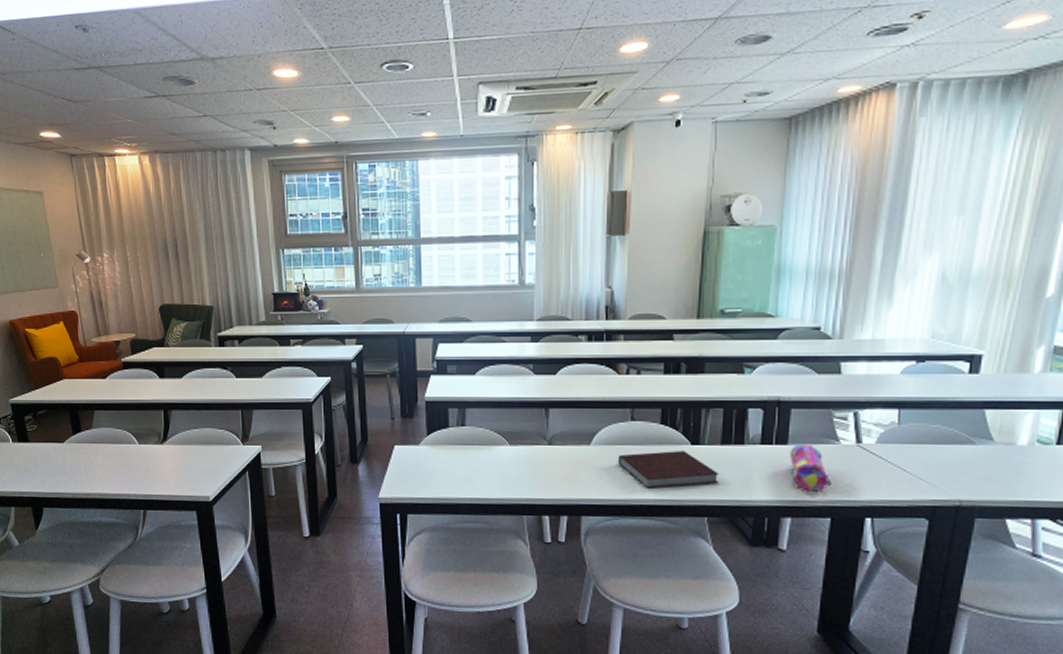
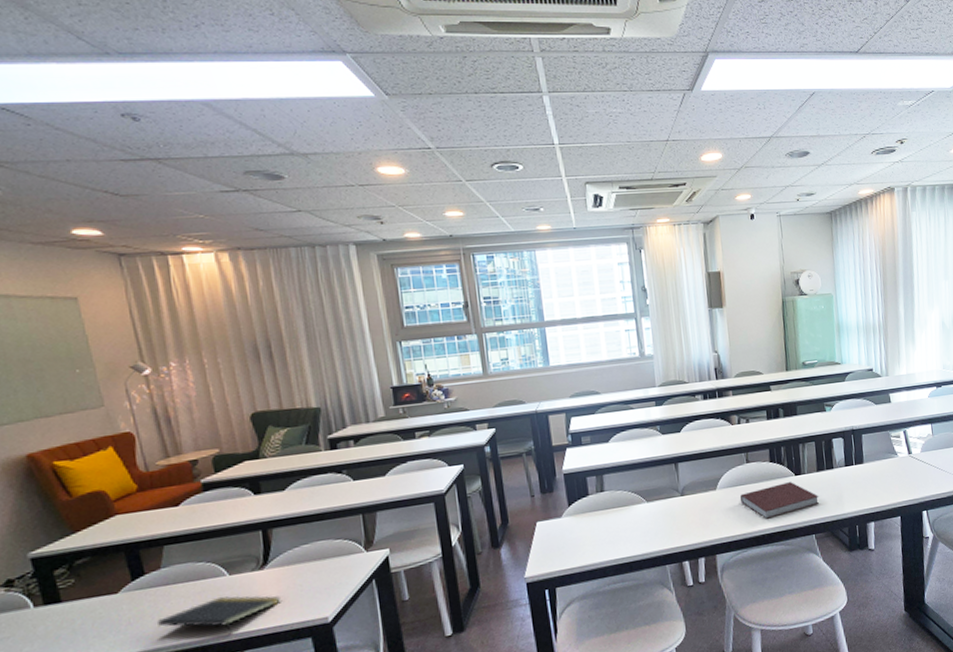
notepad: none [89,460,175,494] -> present [157,595,281,635]
pencil case: present [790,444,832,491] -> none [866,460,898,498]

